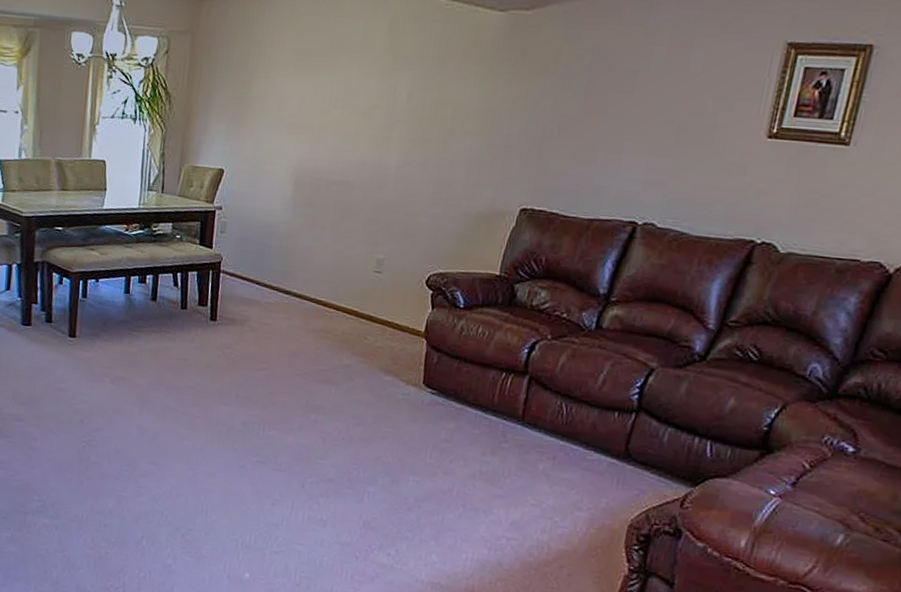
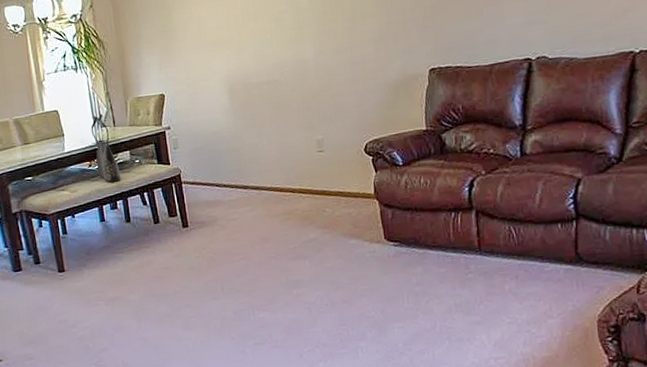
tote bag: none [133,175,158,254] -> present [91,113,121,183]

